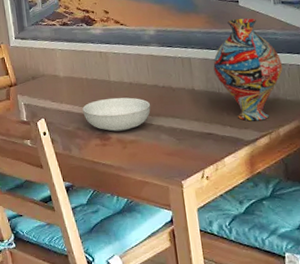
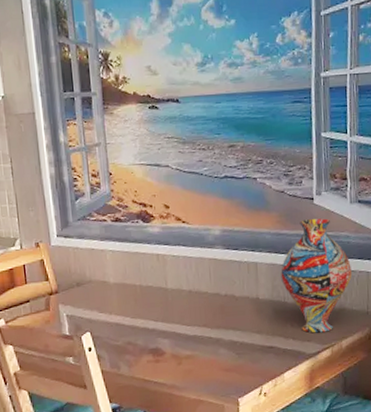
serving bowl: present [82,97,151,132] -> none [134,307,211,346]

